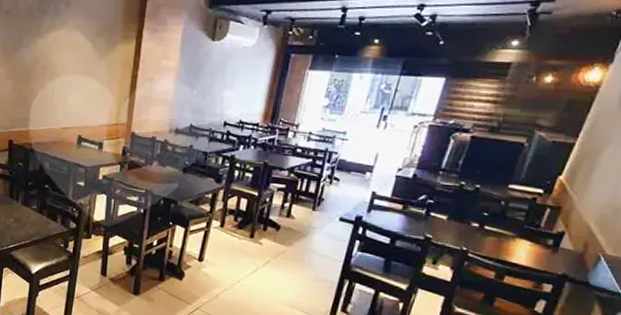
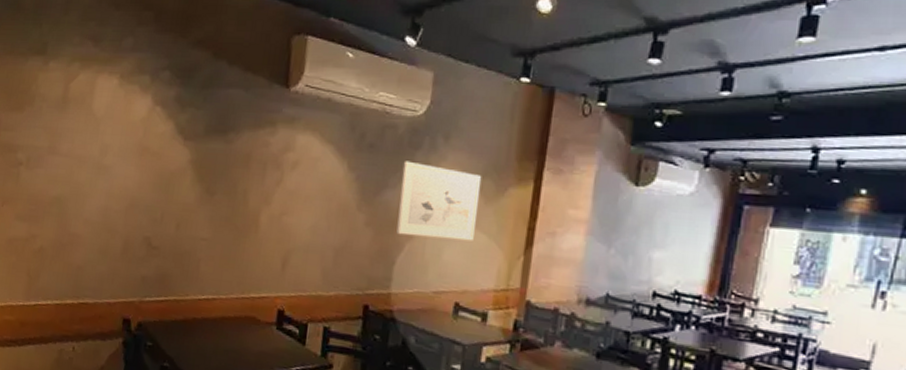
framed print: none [31,24,96,88] -> present [396,161,482,241]

